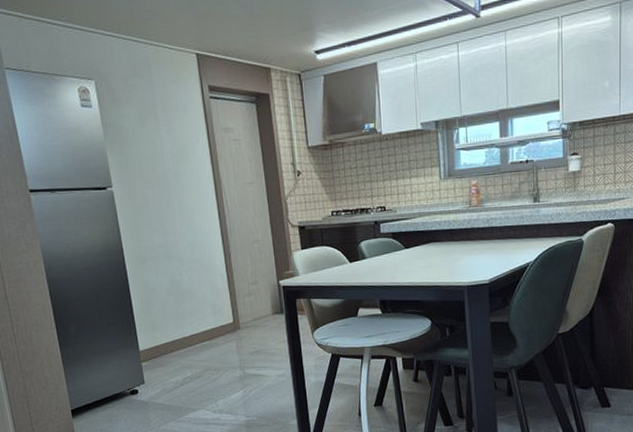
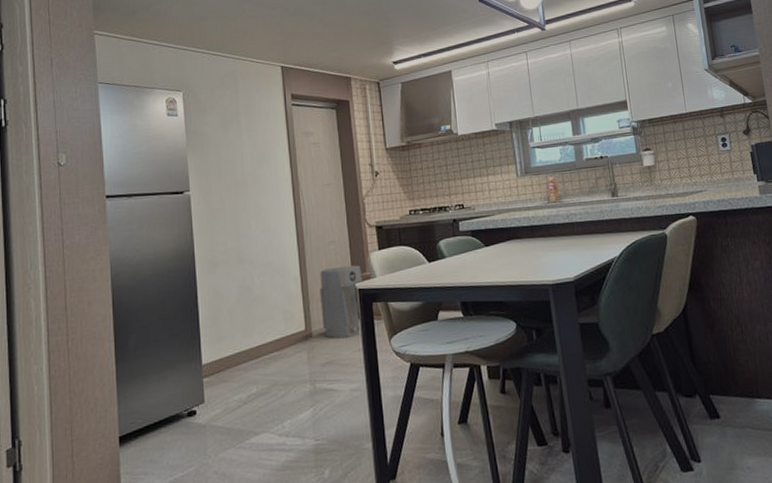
air purifier: none [245,263,286,331] -> present [320,265,362,339]

